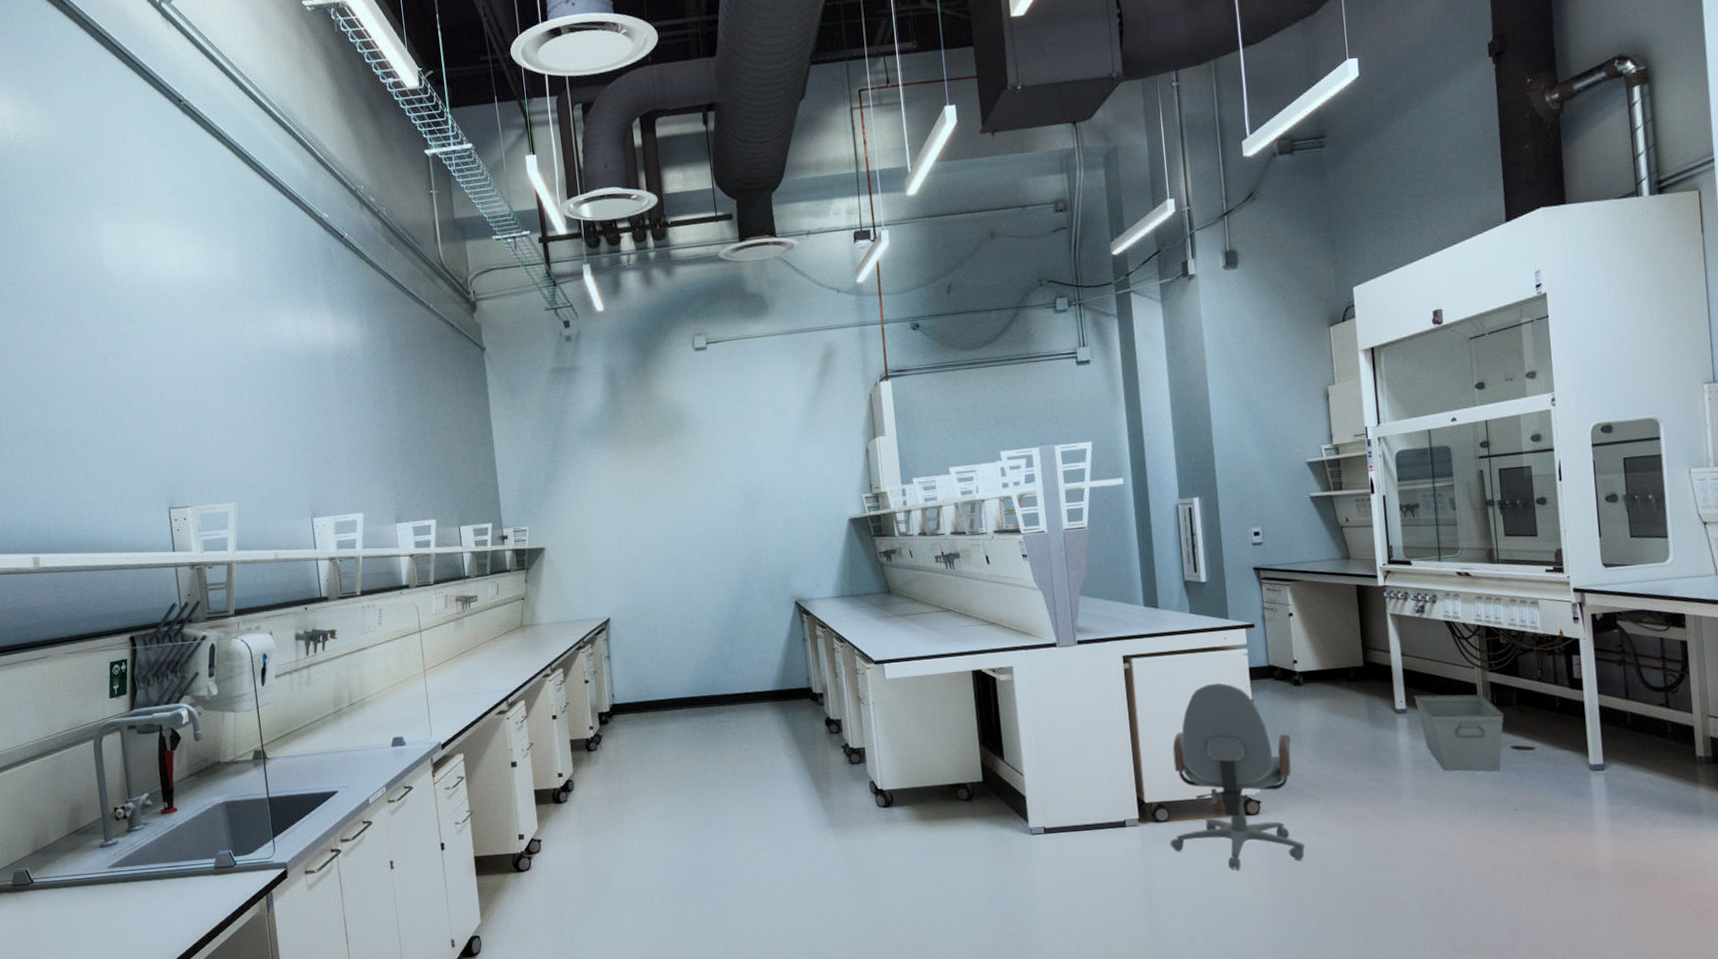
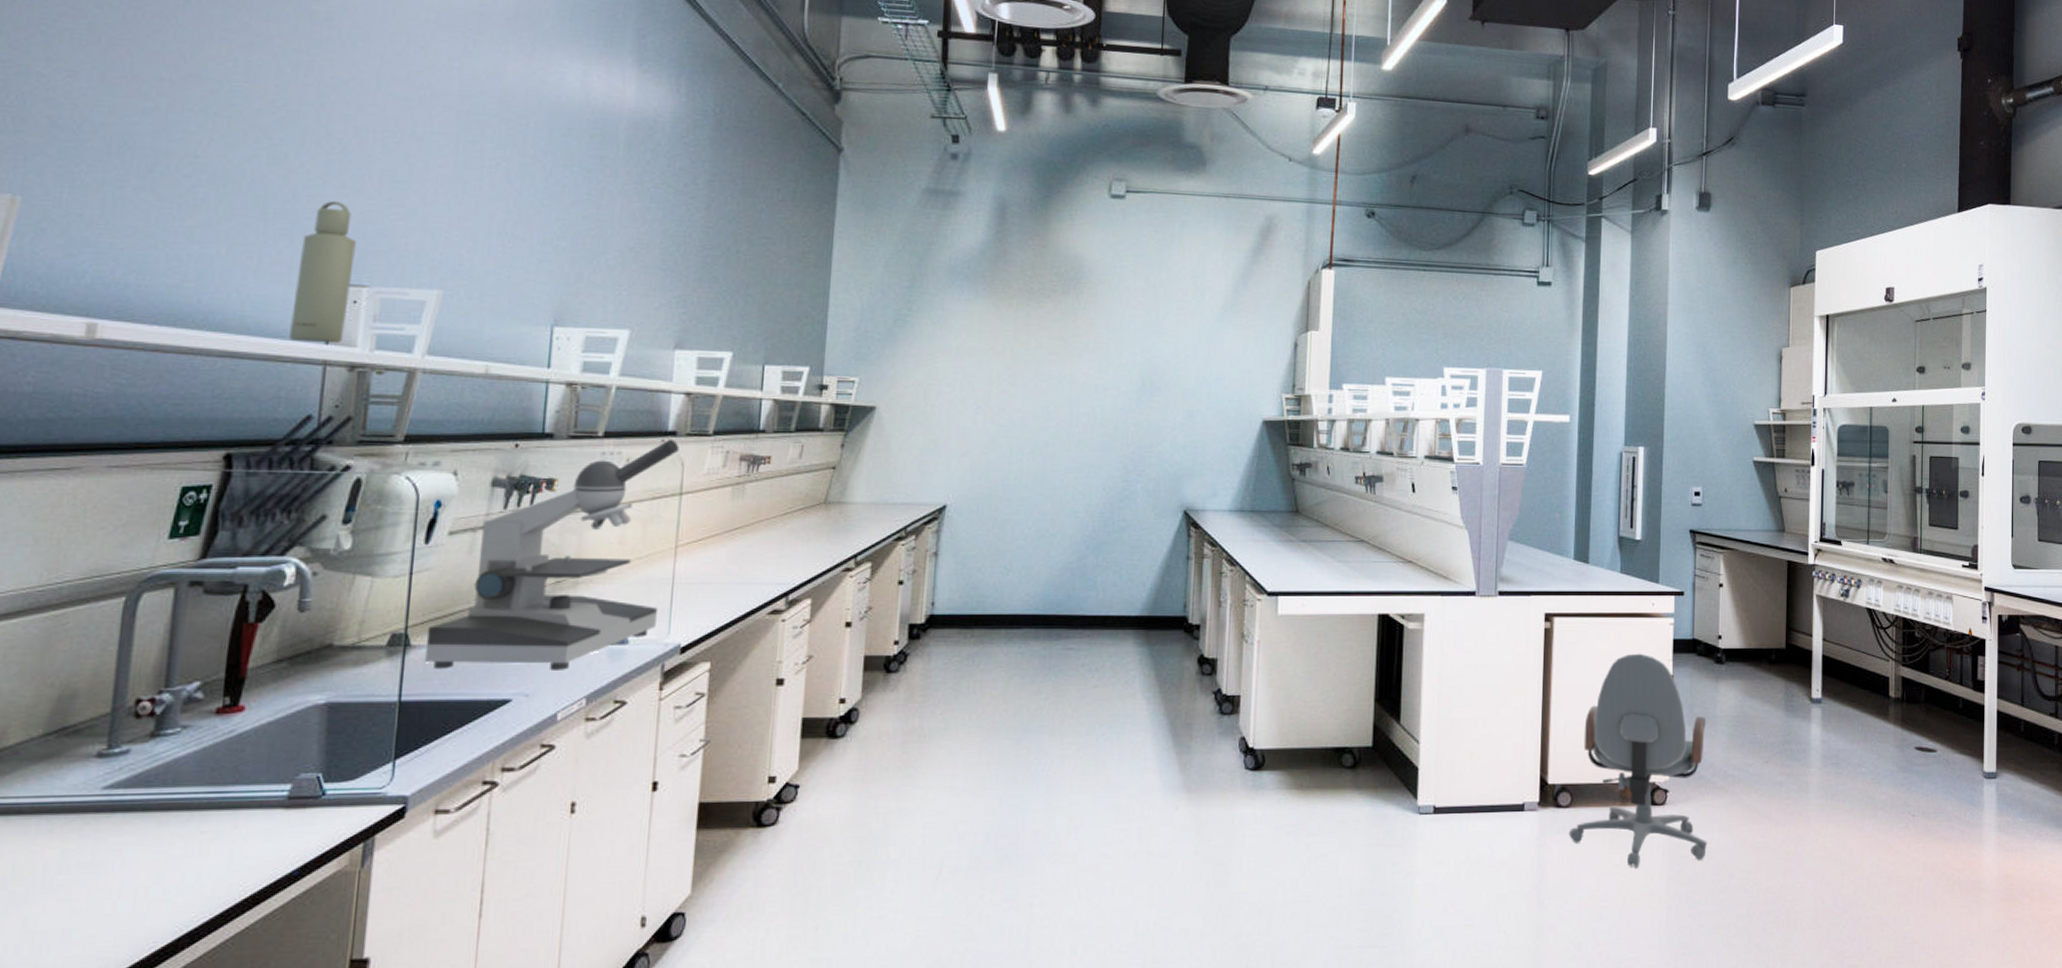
bottle: none [144,448,183,552] -> present [289,201,356,344]
microscope: none [276,591,422,774] -> present [424,439,679,670]
storage bin: present [1414,694,1504,773] -> none [1830,685,1912,774]

